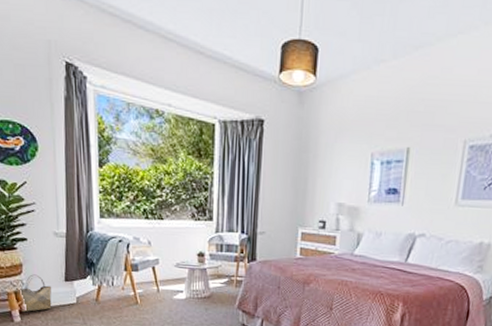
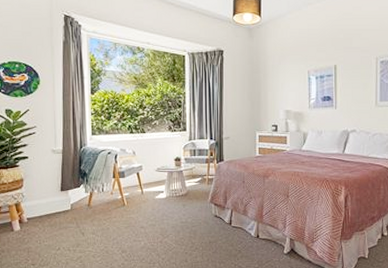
woven basket: present [19,274,52,313] -> none [19,187,49,222]

